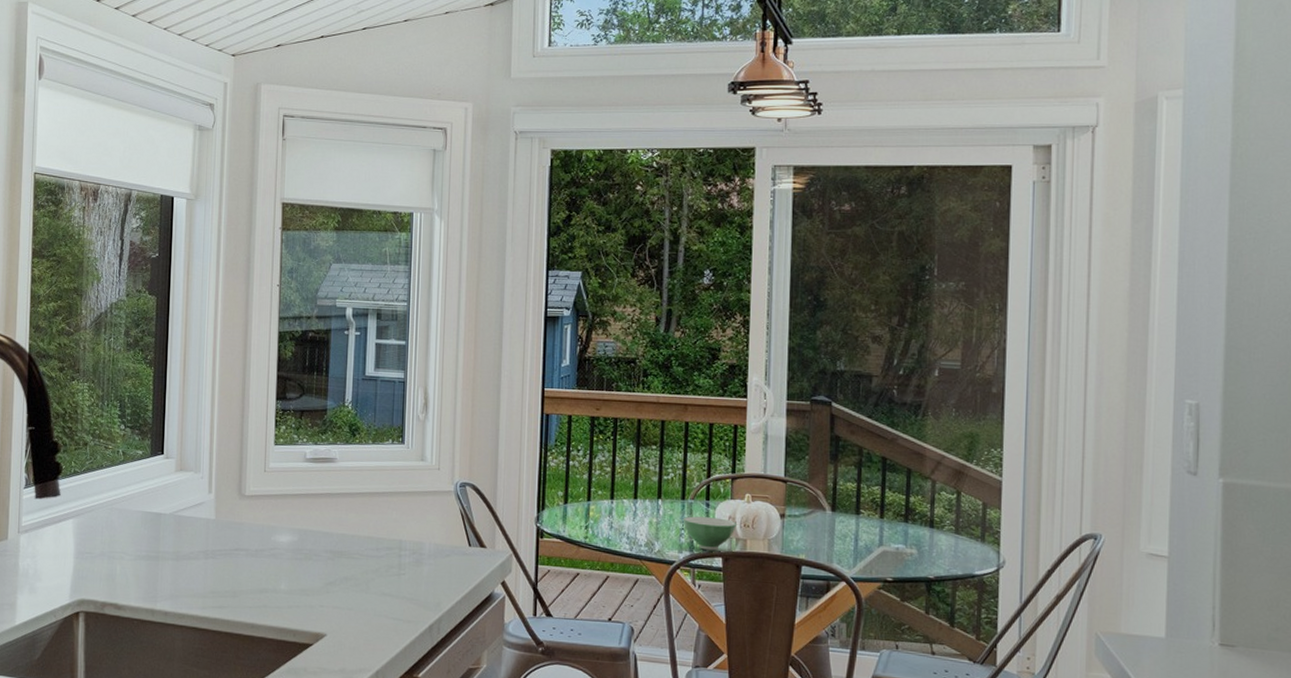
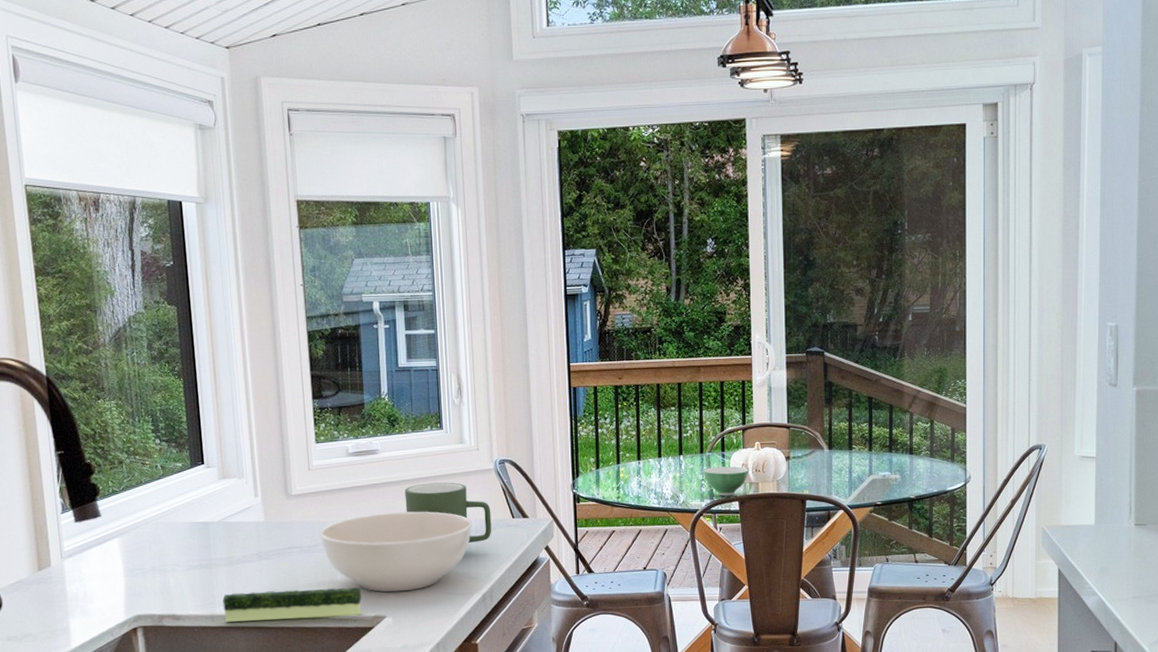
sponge: none [164,589,303,630] -> present [222,587,361,622]
bowl: none [268,524,426,611] -> present [319,511,472,592]
mug: none [358,498,447,568] -> present [404,482,492,543]

